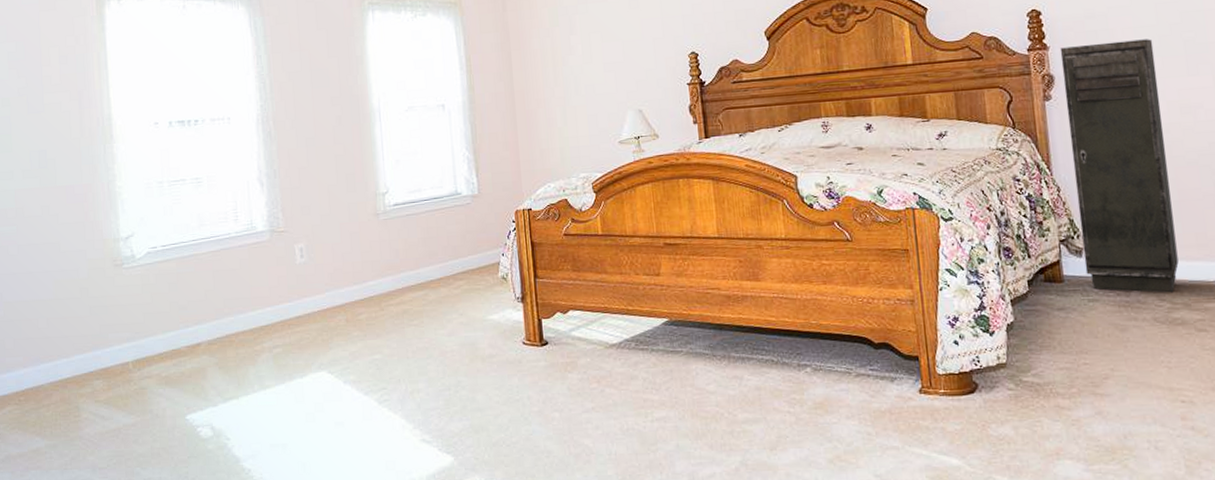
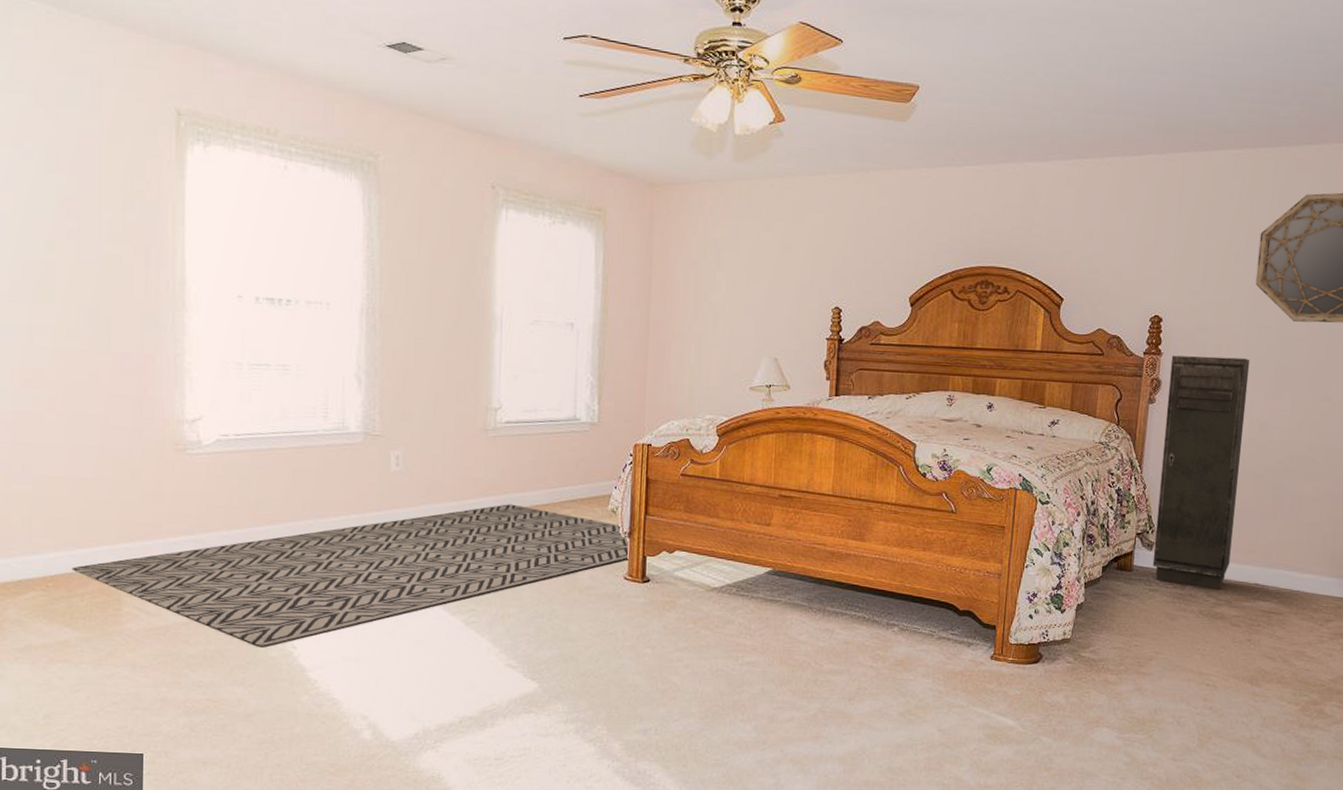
rug: none [38,282,525,440] -> present [72,504,629,646]

